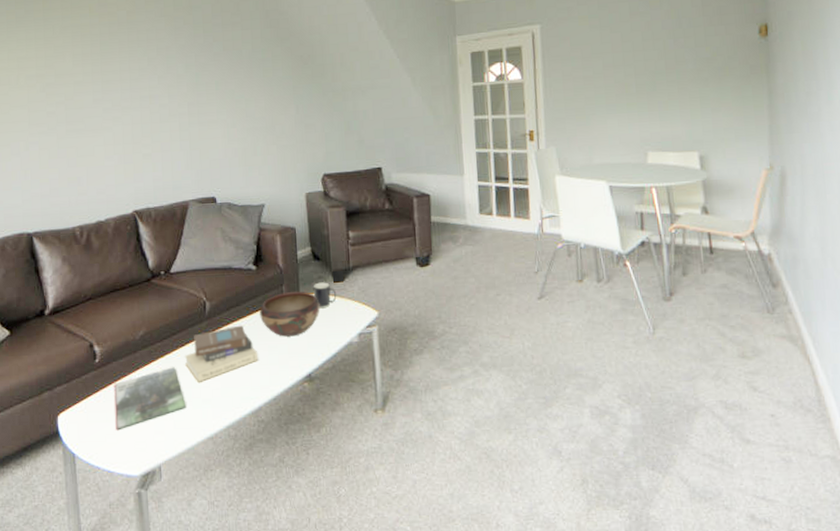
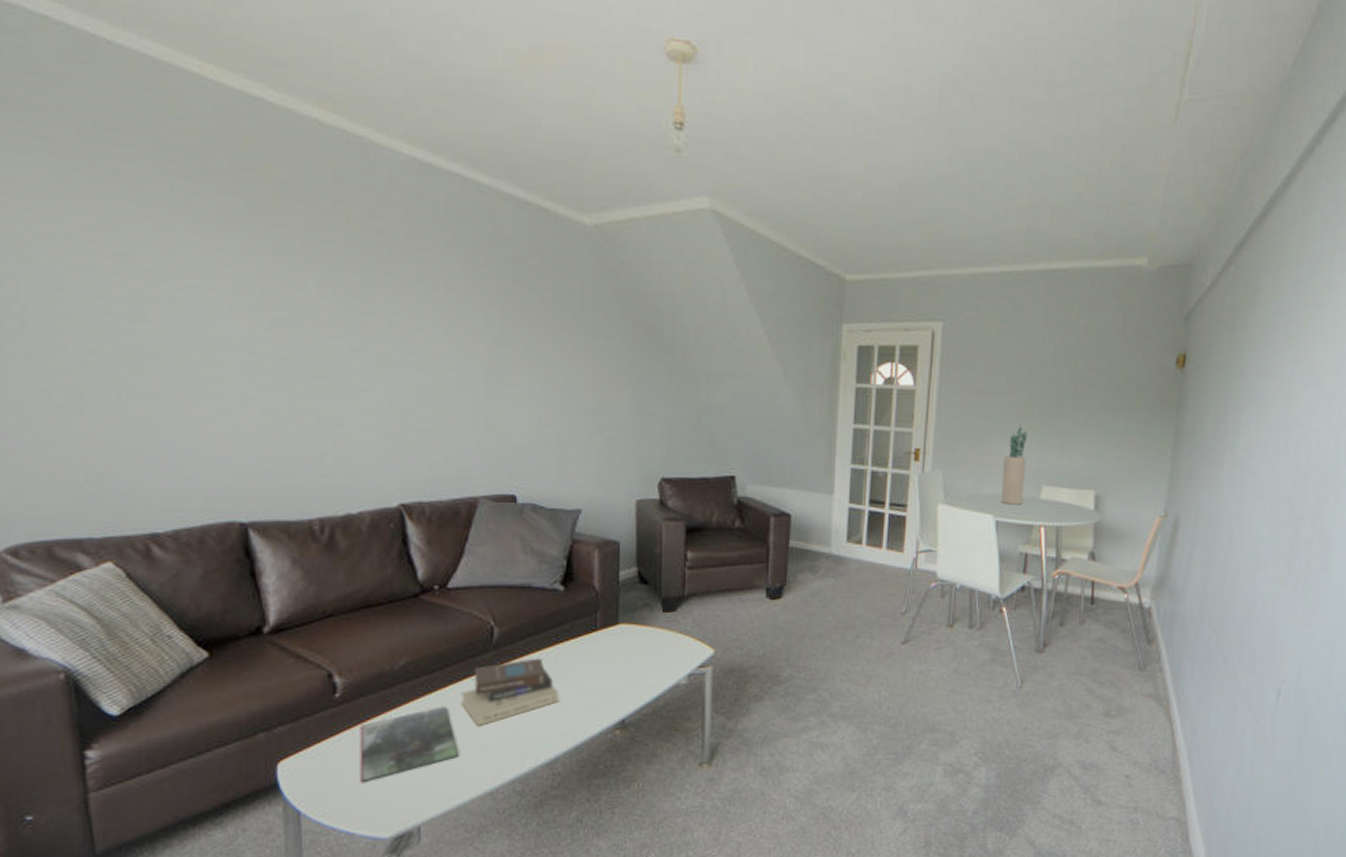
decorative bowl: present [260,291,320,337] -> none [565,620,643,675]
mug: present [313,282,337,309] -> none [635,611,665,643]
vase: none [609,101,632,171] -> present [1000,424,1028,505]

